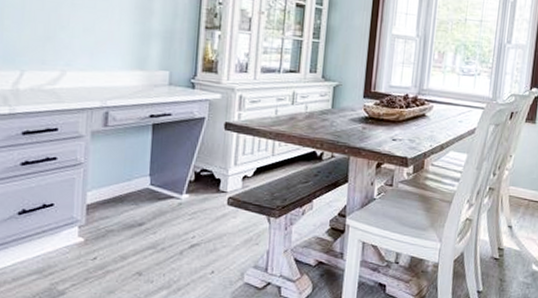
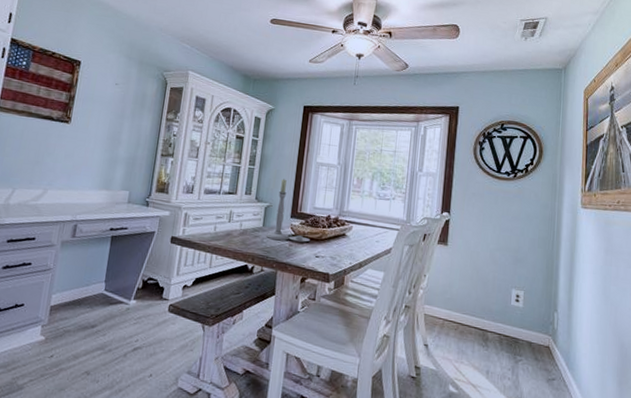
candlestick: none [336,54,386,126] -> present [266,179,310,243]

